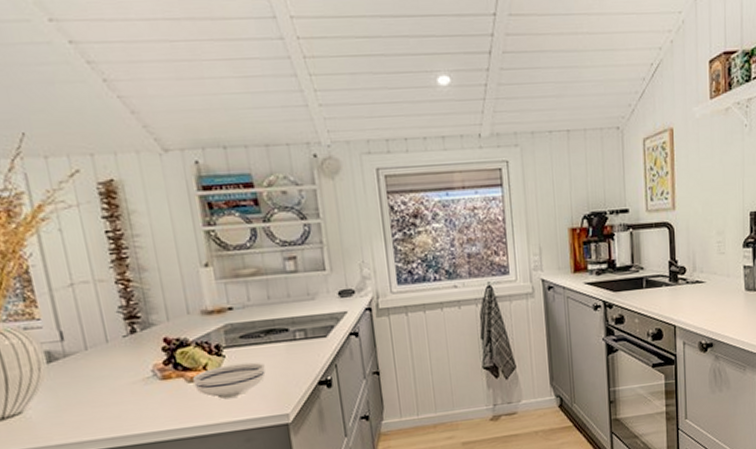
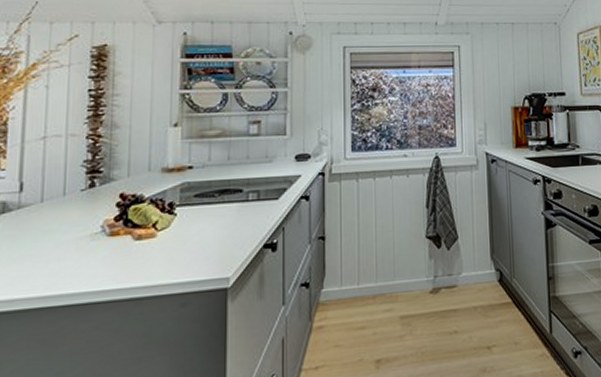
bowl: present [193,362,266,399] -> none [140,222,213,259]

